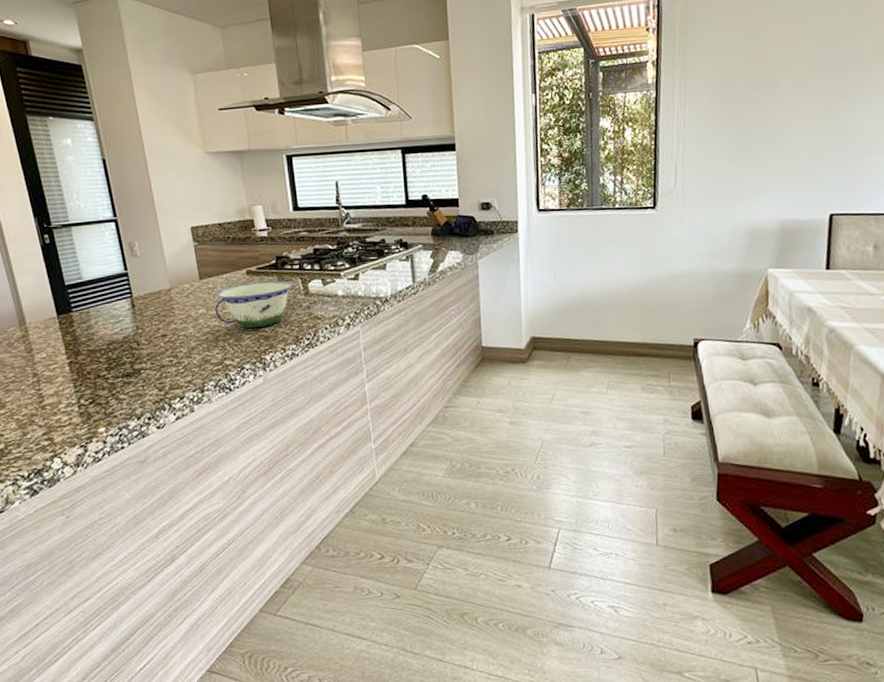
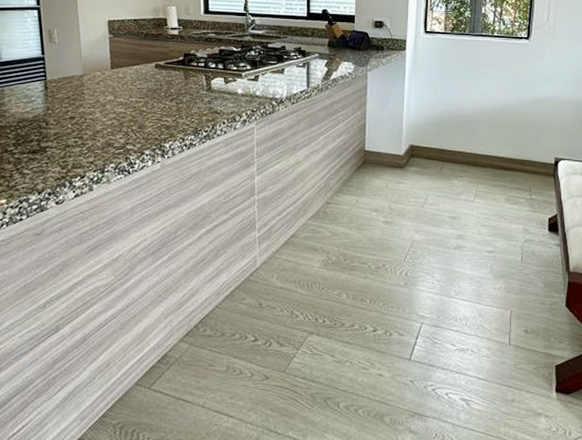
bowl: present [215,280,294,329] -> none [122,75,198,118]

